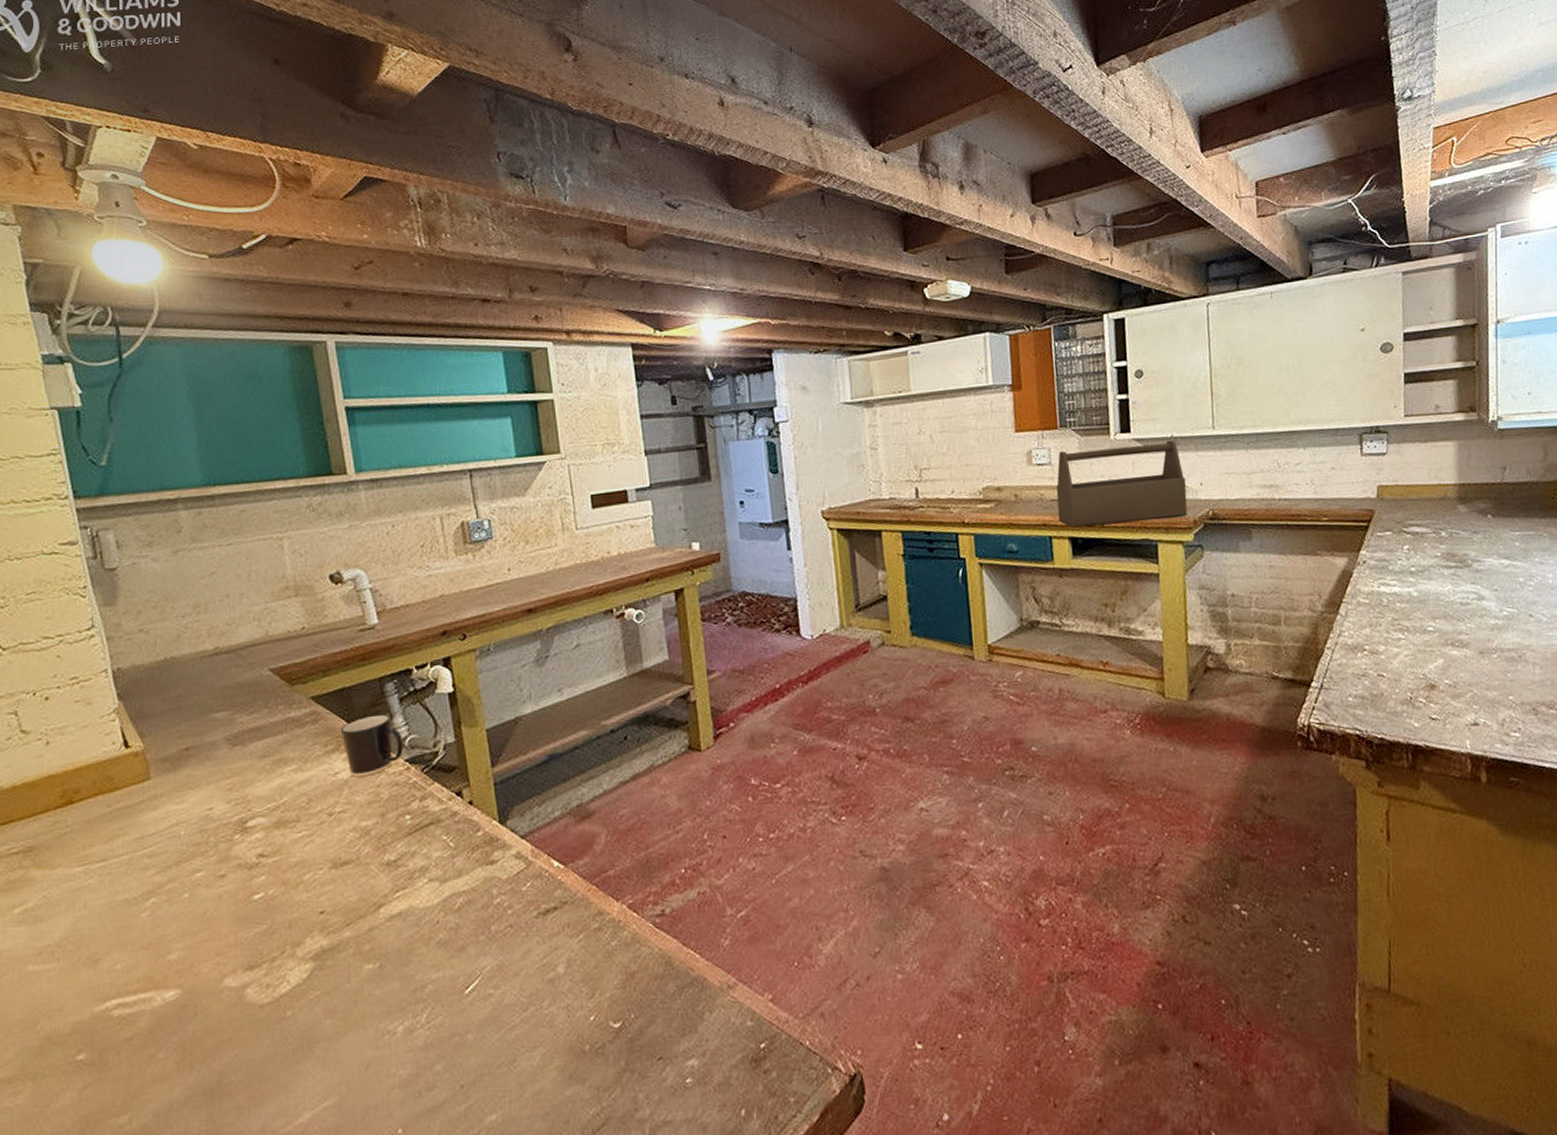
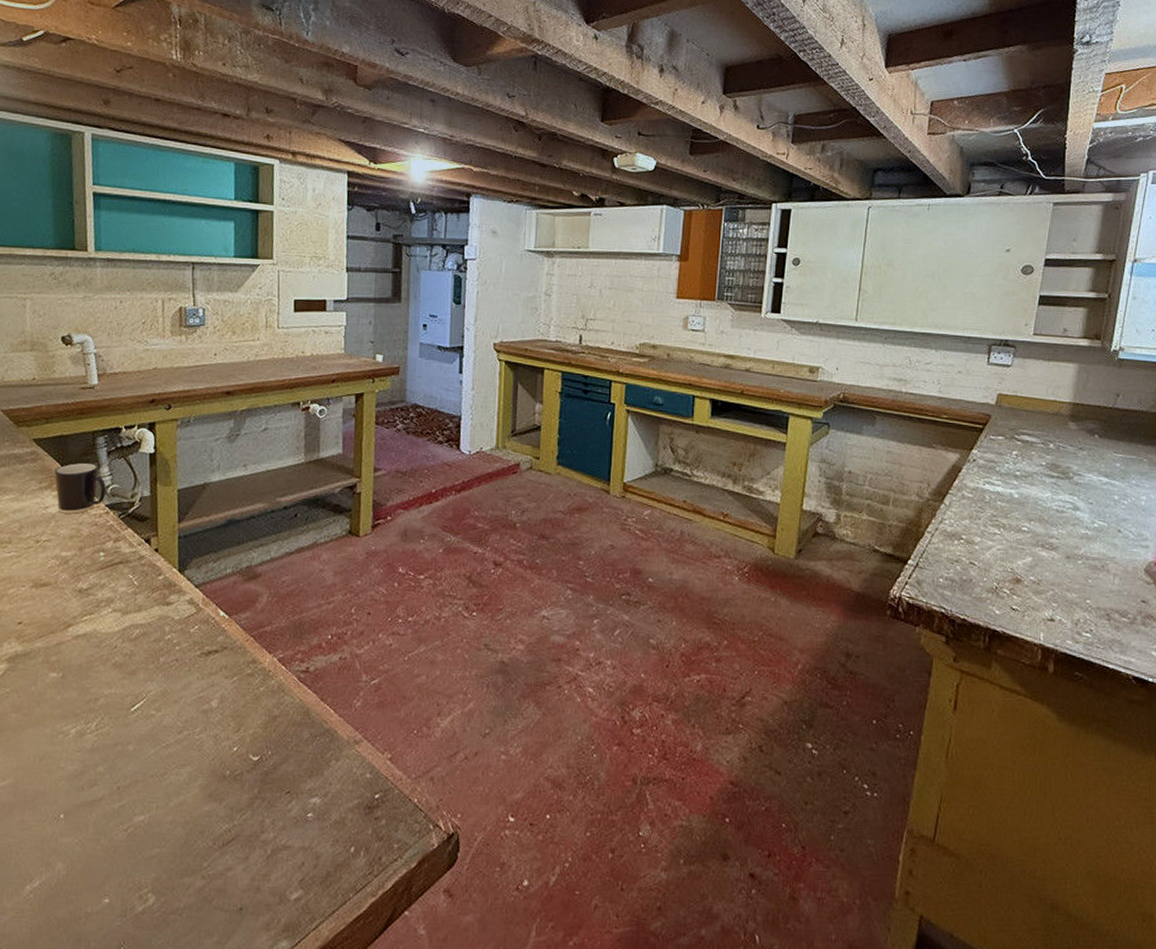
tool box: present [1056,440,1188,528] -> none [704,321,824,395]

